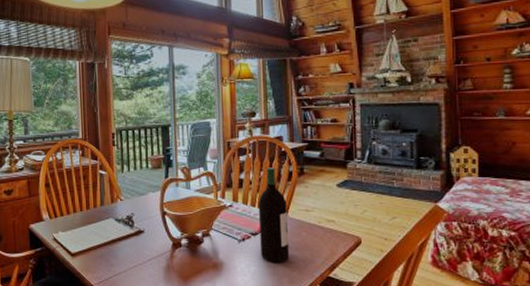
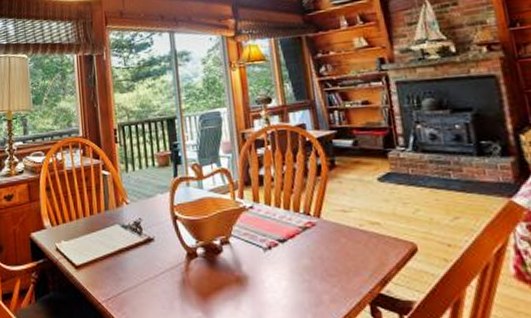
wine bottle: present [258,167,290,262] -> none [283,160,328,276]

